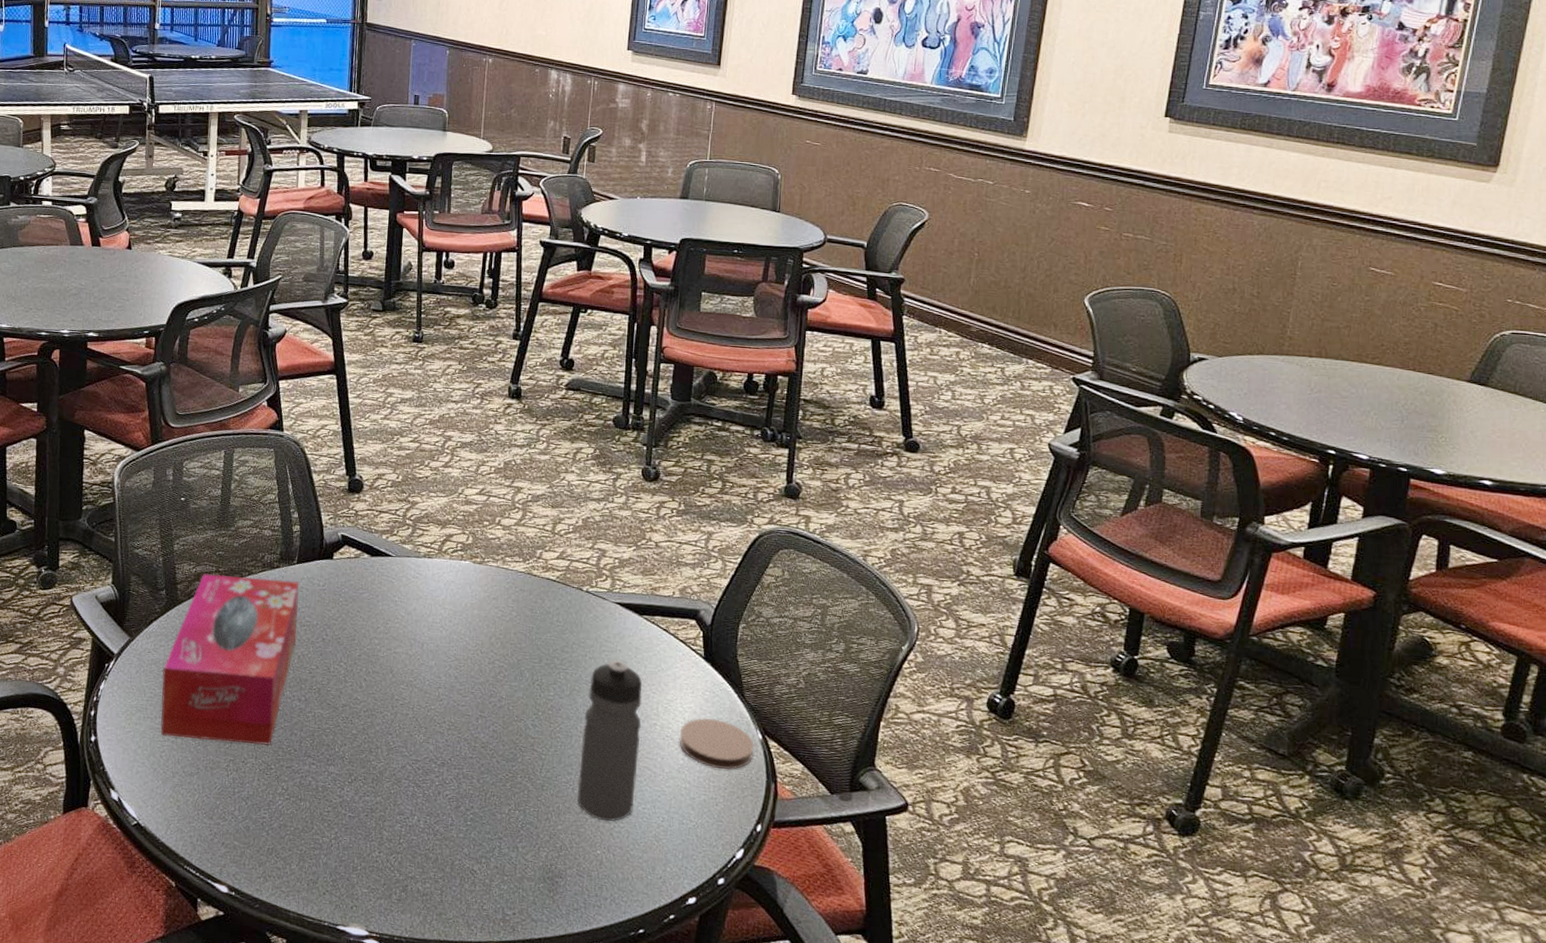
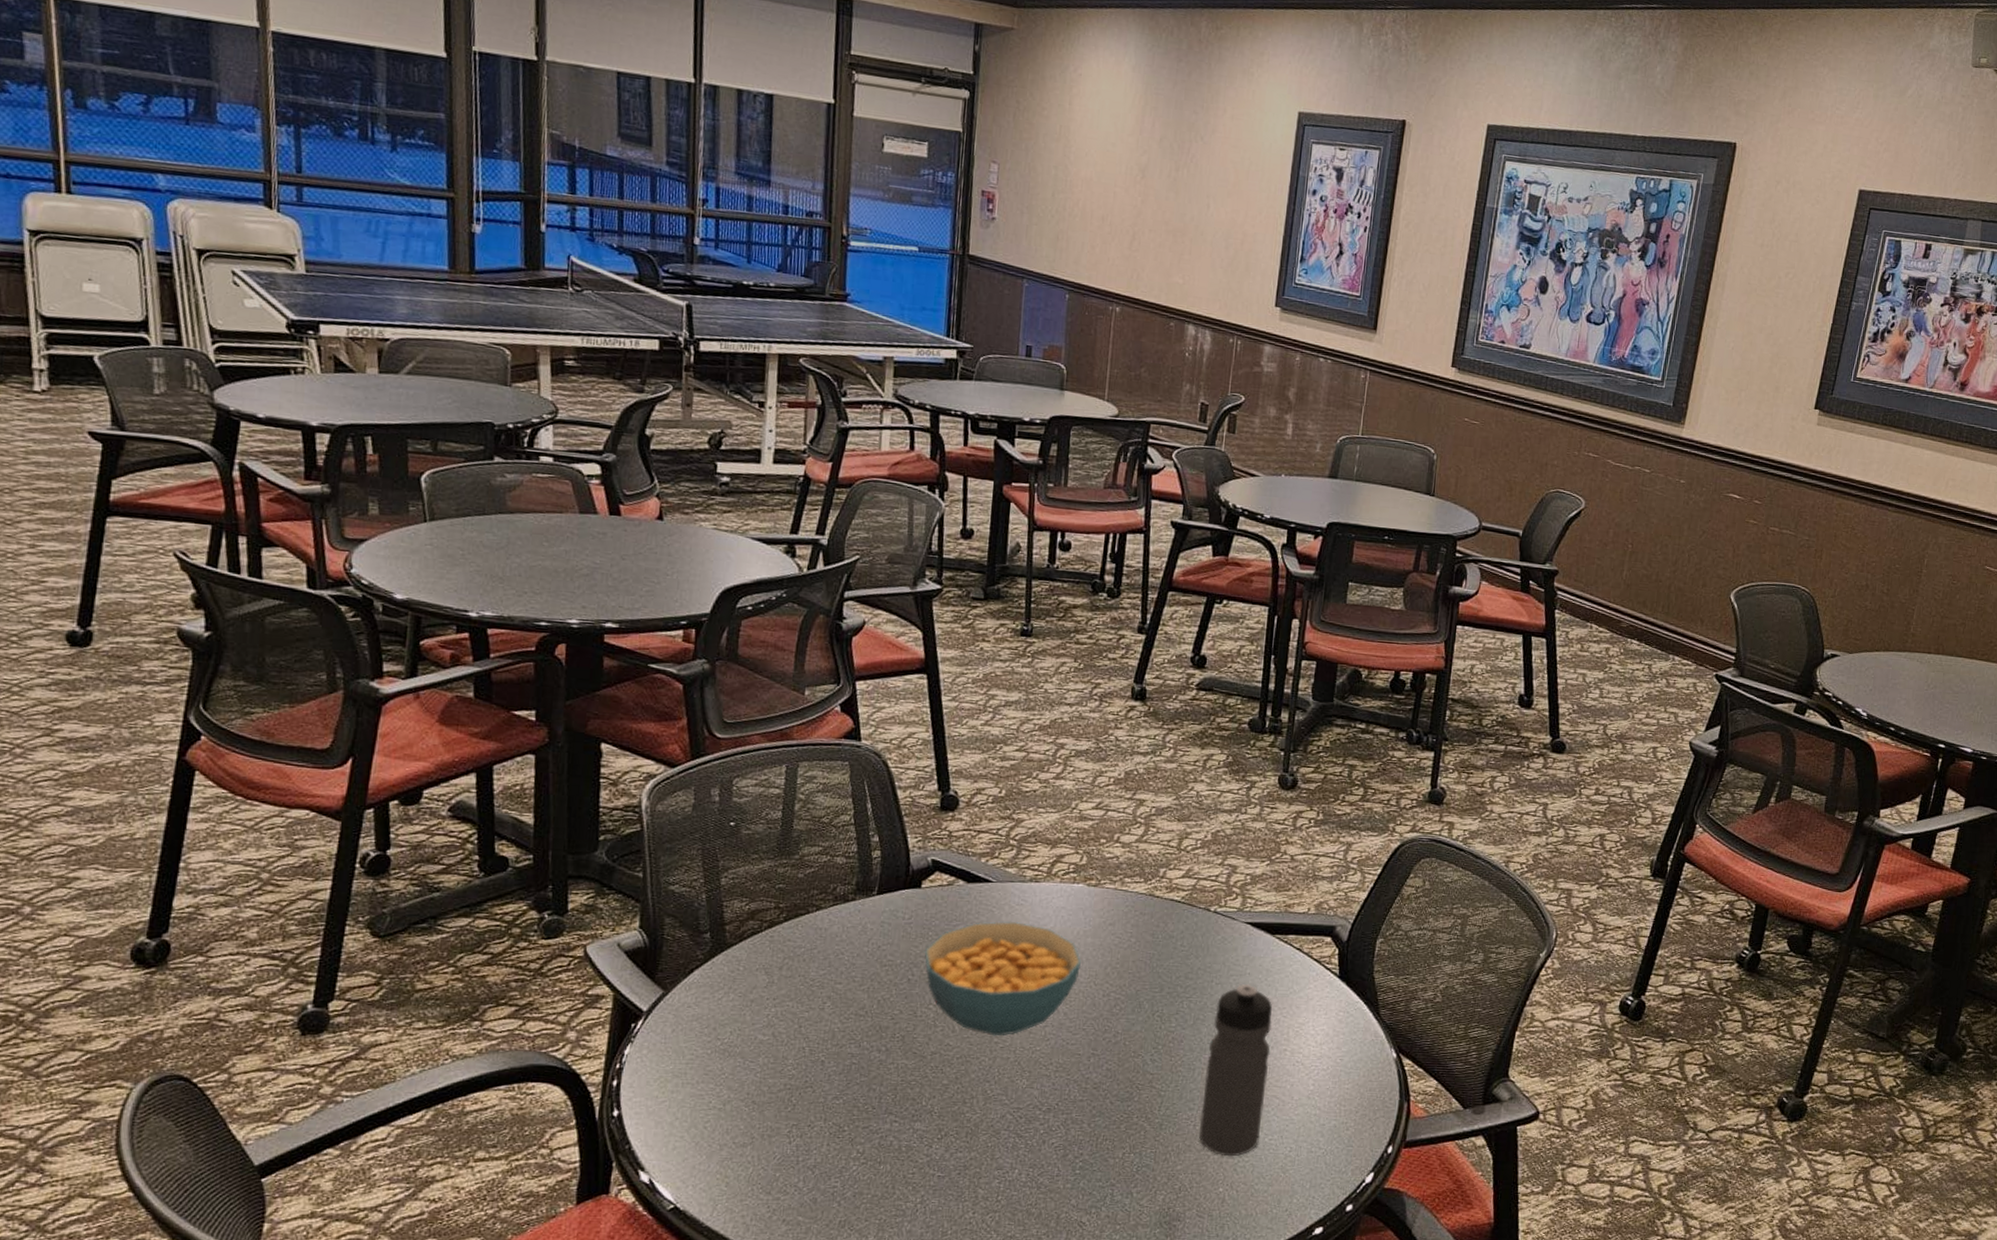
tissue box: present [160,574,299,745] -> none [704,911,880,1106]
cereal bowl: none [336,591,469,694] -> present [924,921,1082,1036]
coaster: present [679,718,754,771] -> none [1310,1039,1388,1093]

